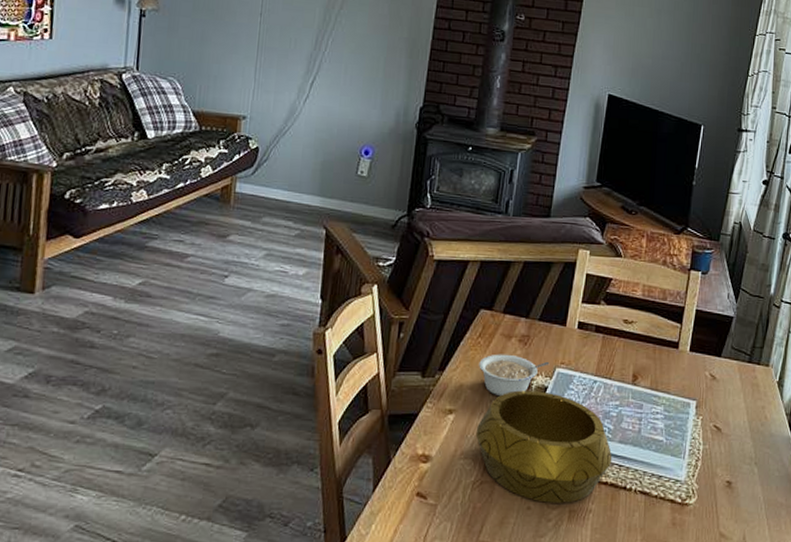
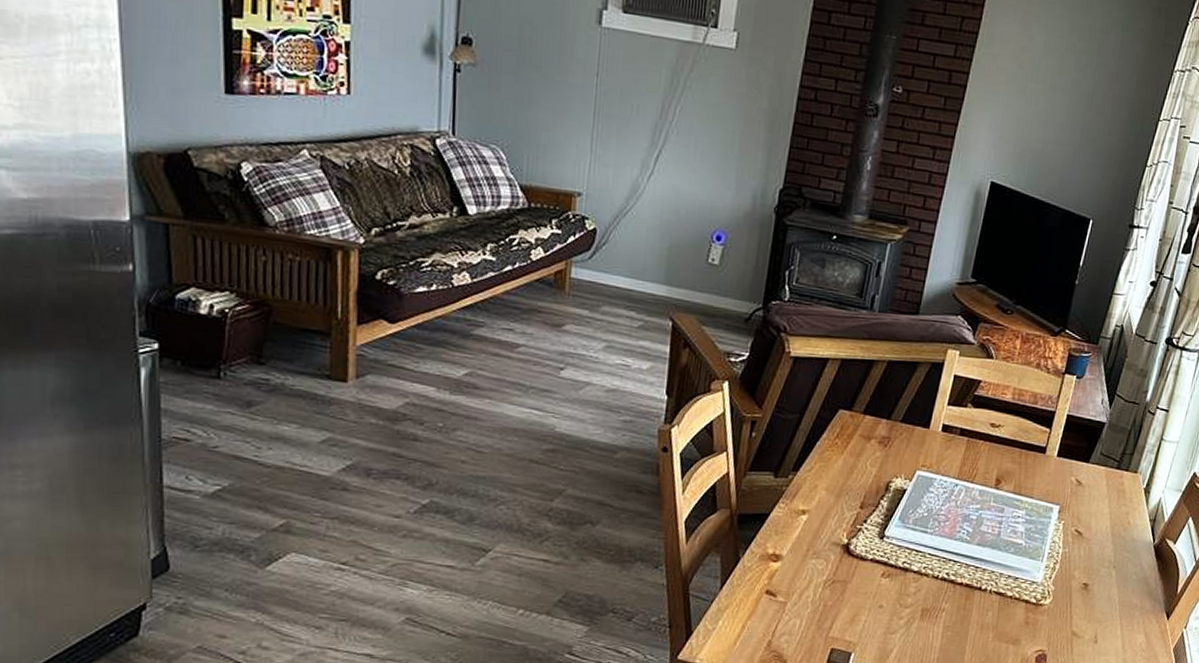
decorative bowl: present [475,390,612,503] -> none [829,492,969,602]
legume: present [479,354,550,397] -> none [835,455,910,498]

